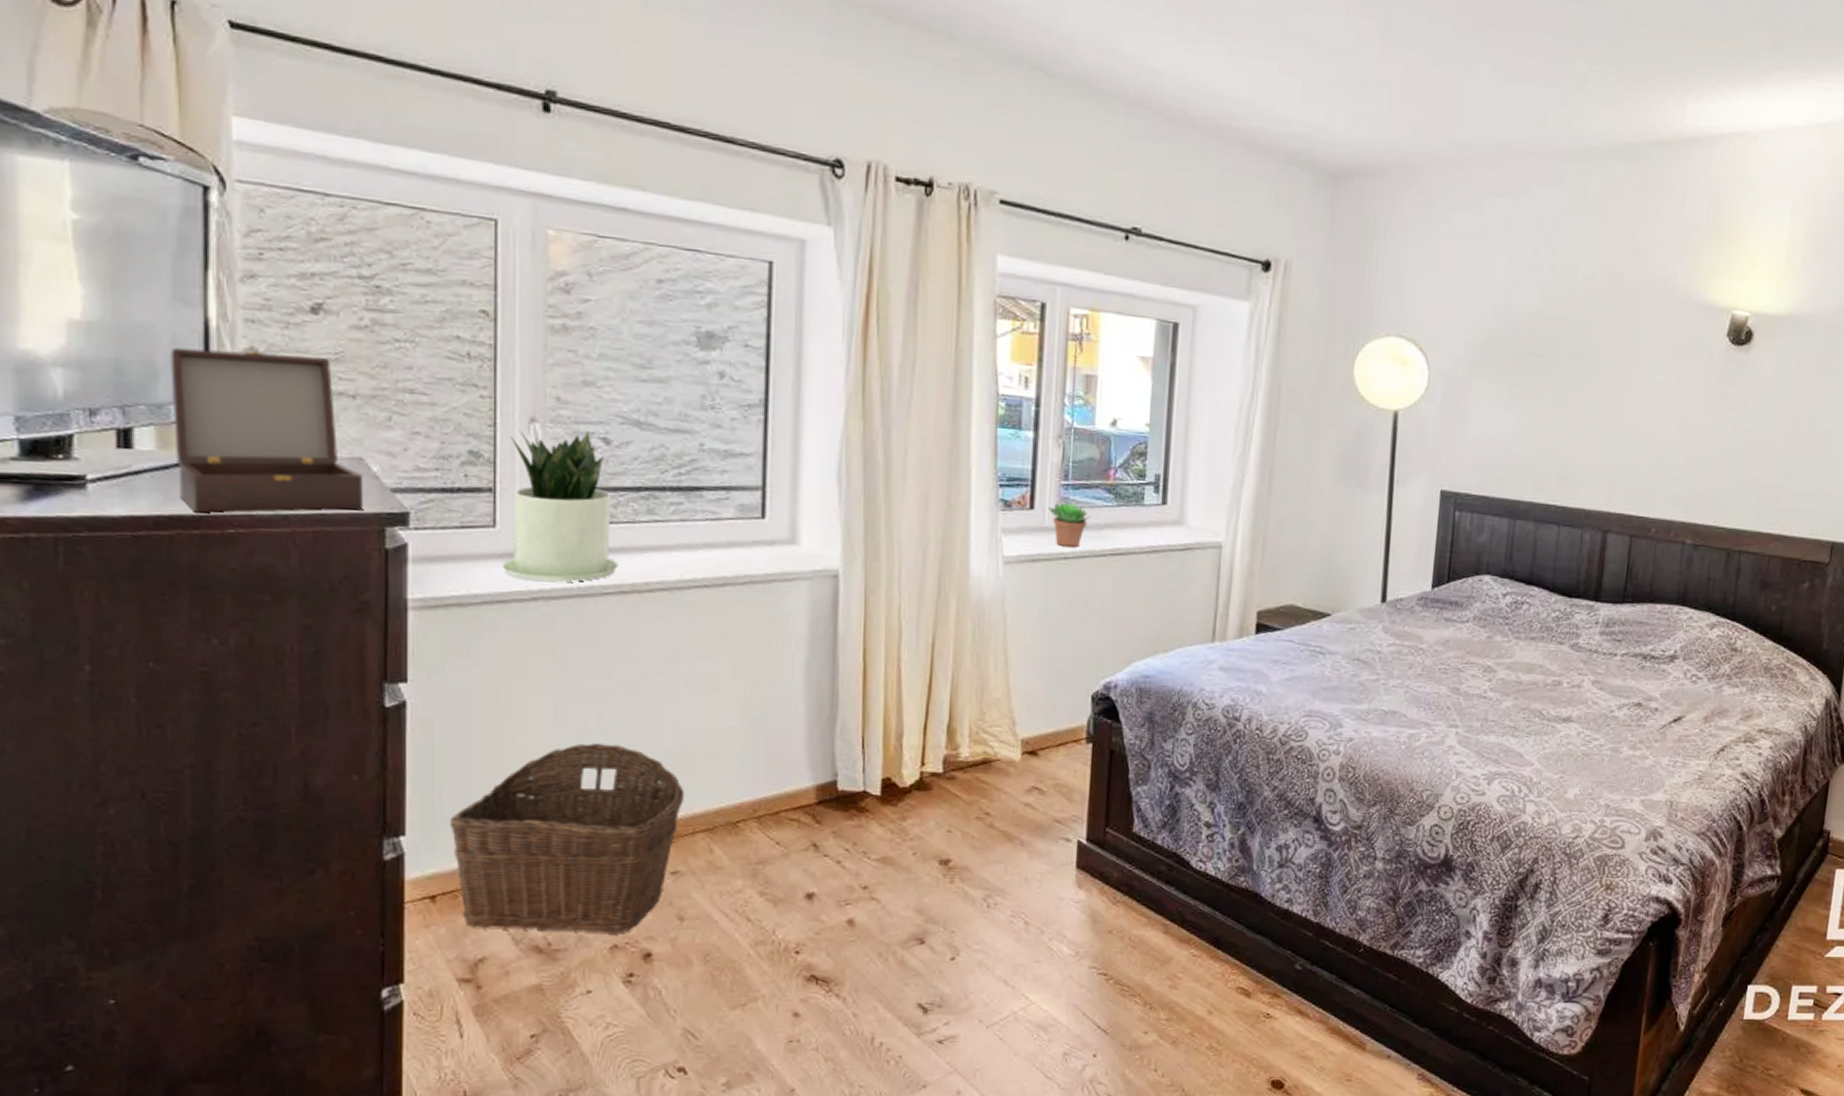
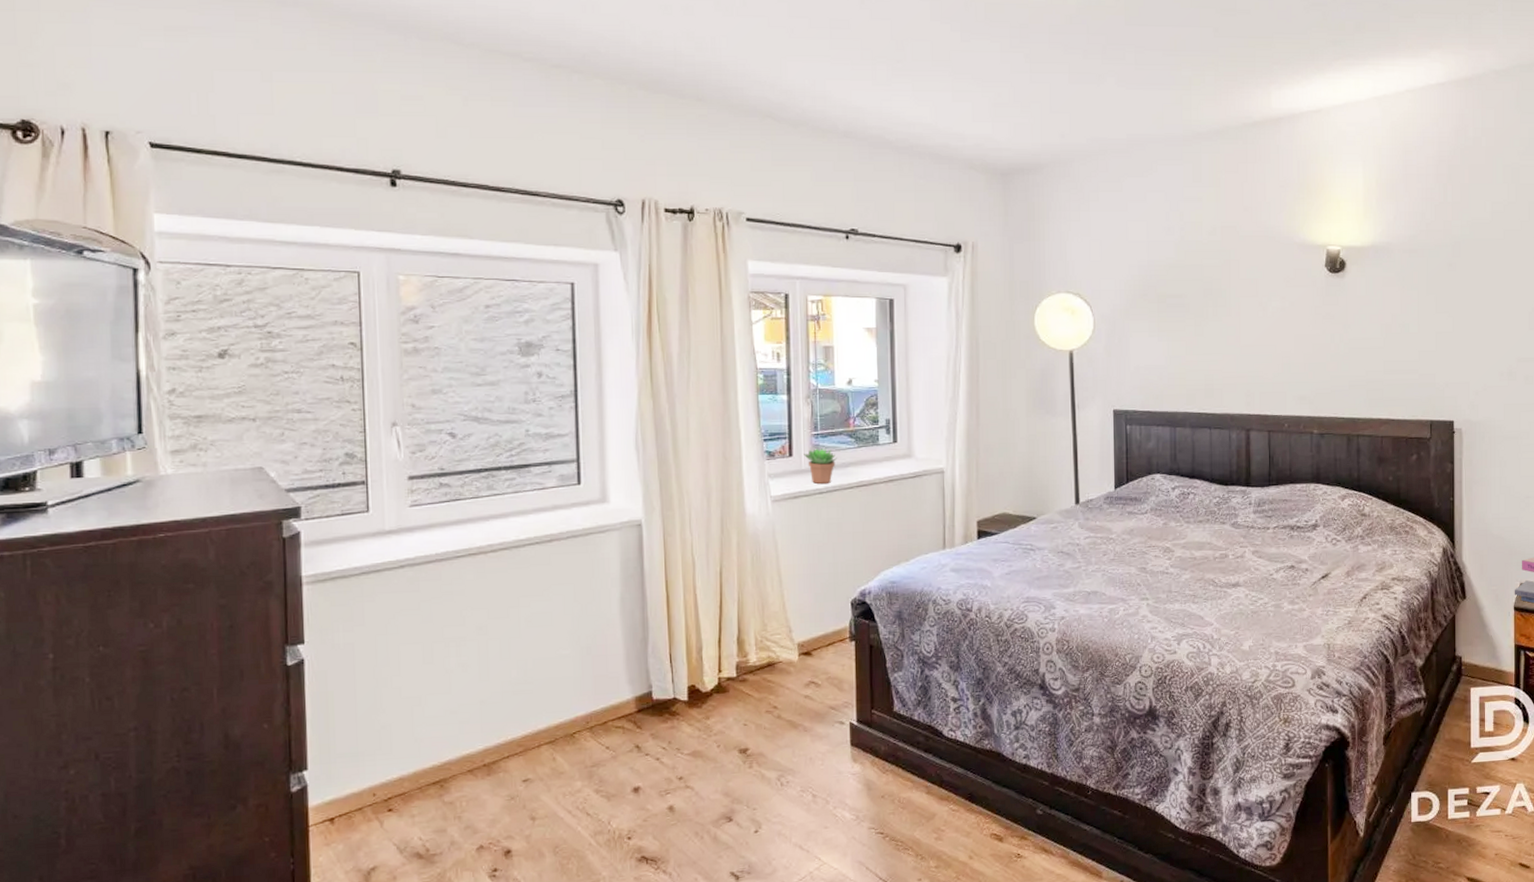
jewelry box: present [170,347,362,515] -> none [110,389,264,525]
wicker basket: present [451,743,685,935] -> none [343,678,531,842]
planter: present [501,429,619,583] -> none [374,429,468,553]

